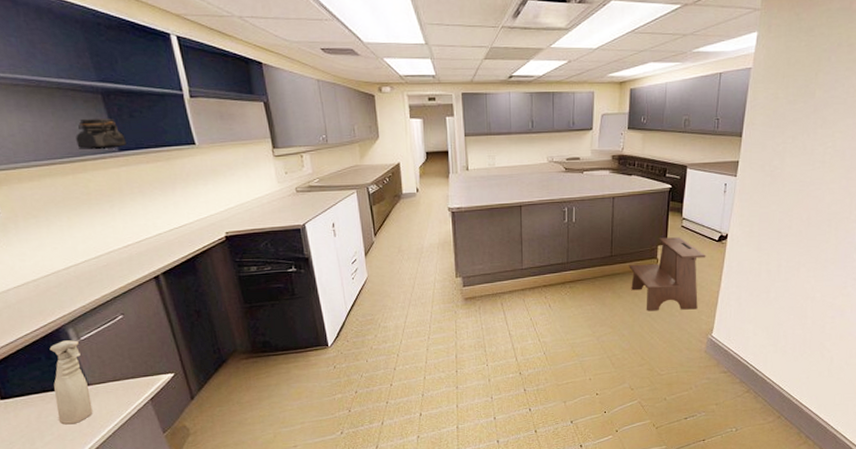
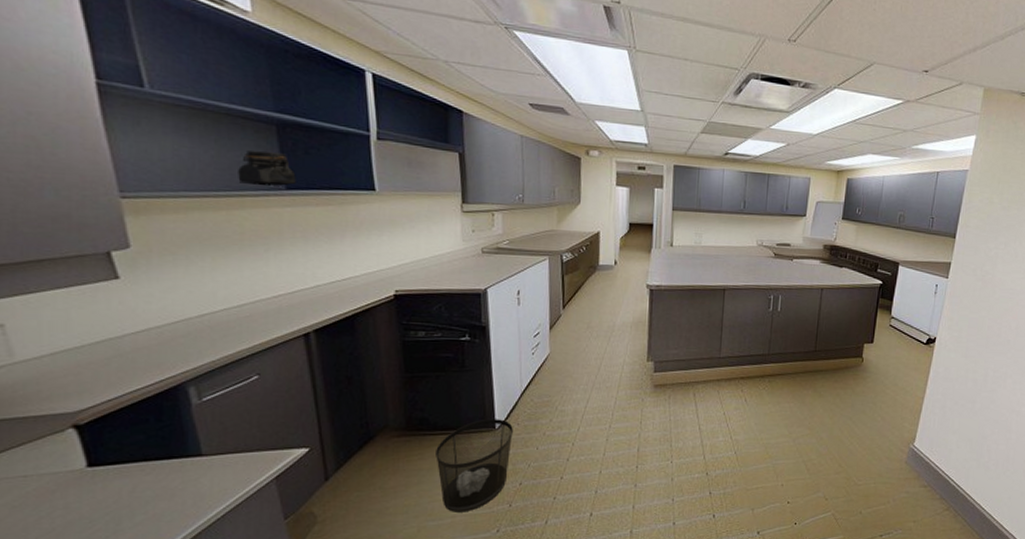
spray bottle: present [49,340,93,425] -> none [157,400,203,503]
waste bin: none [280,338,344,419] -> present [436,419,513,512]
step stool: present [629,237,706,311] -> none [832,336,913,415]

